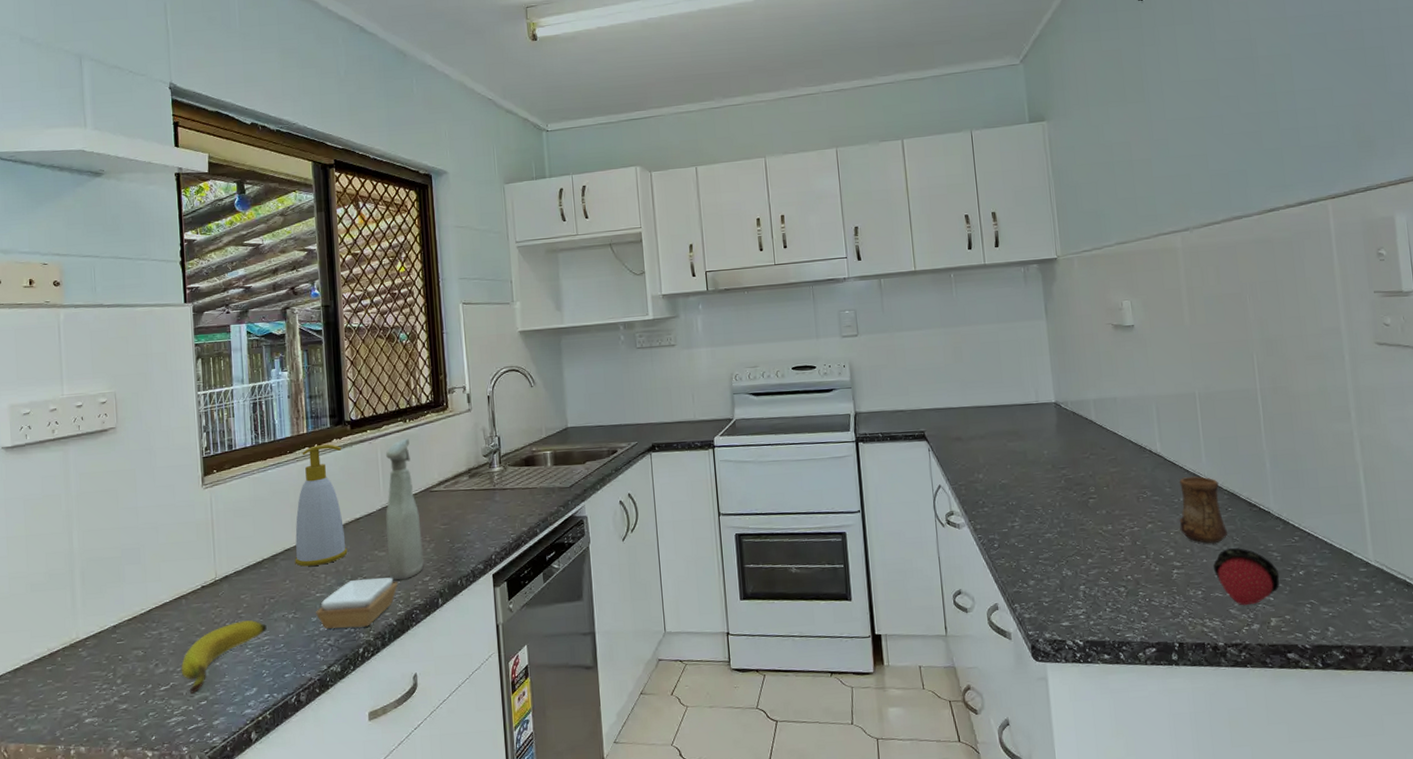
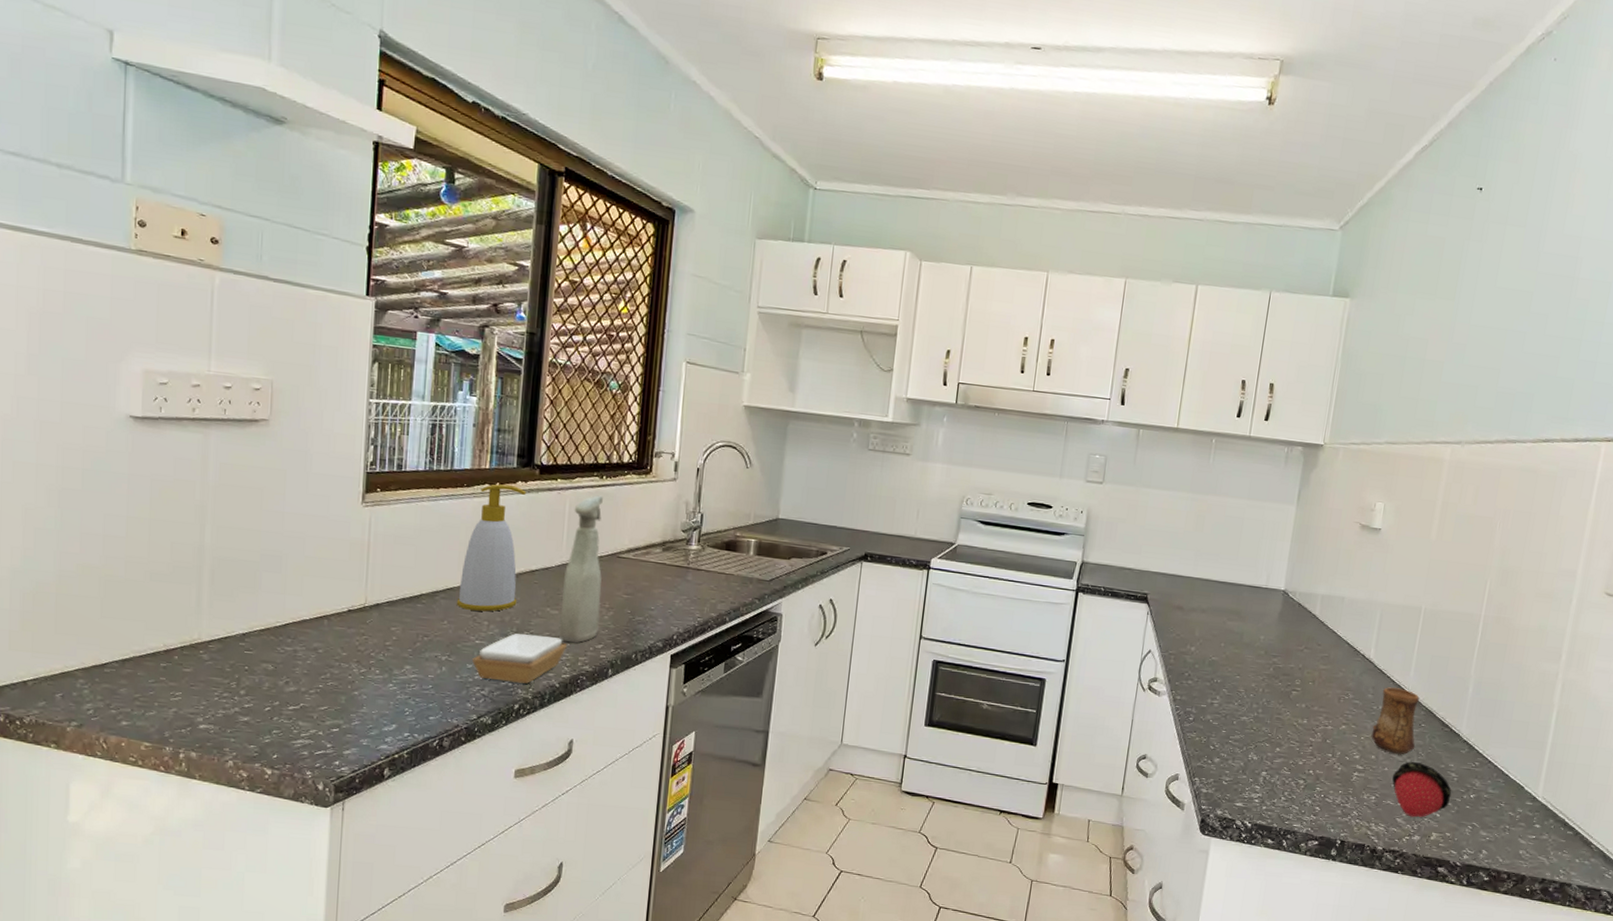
banana: present [181,620,267,693] -> none [314,653,416,718]

